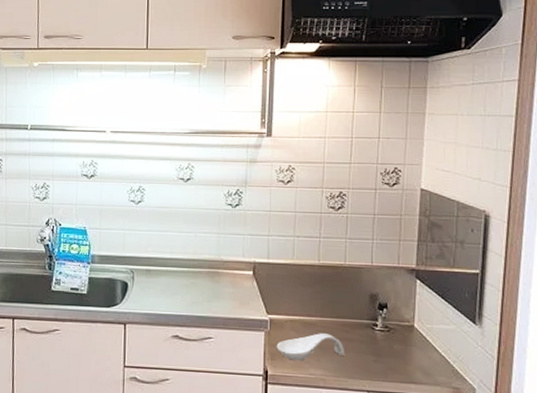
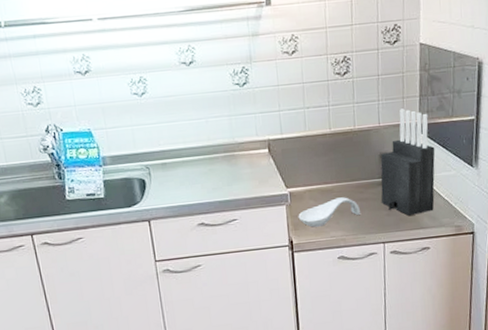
knife block: none [369,251,433,367] -> present [380,108,435,216]

